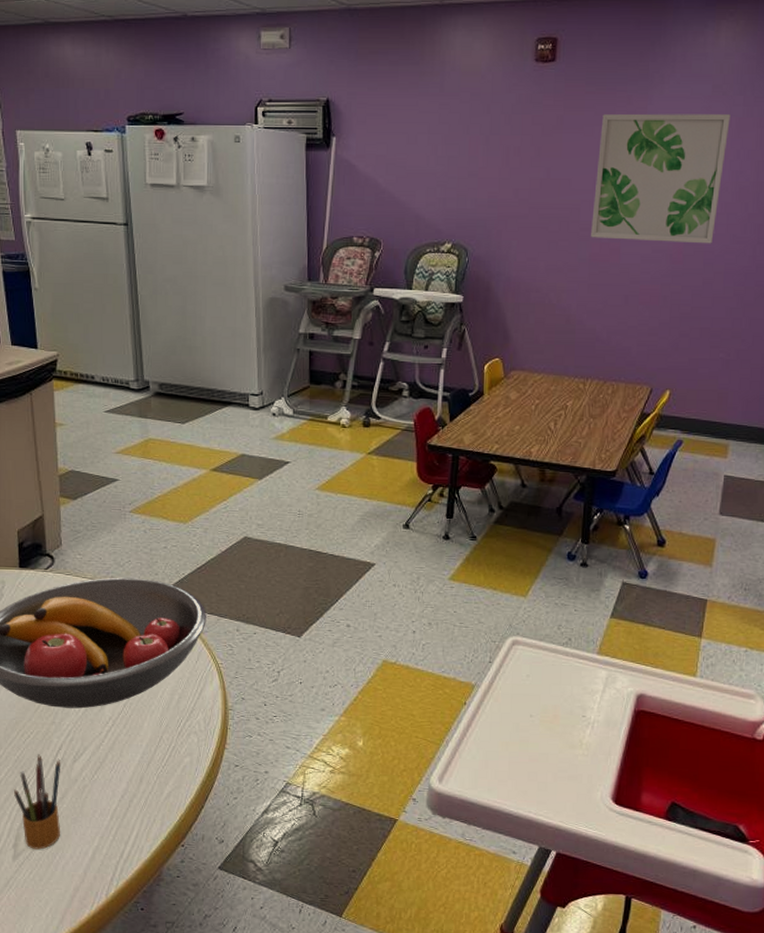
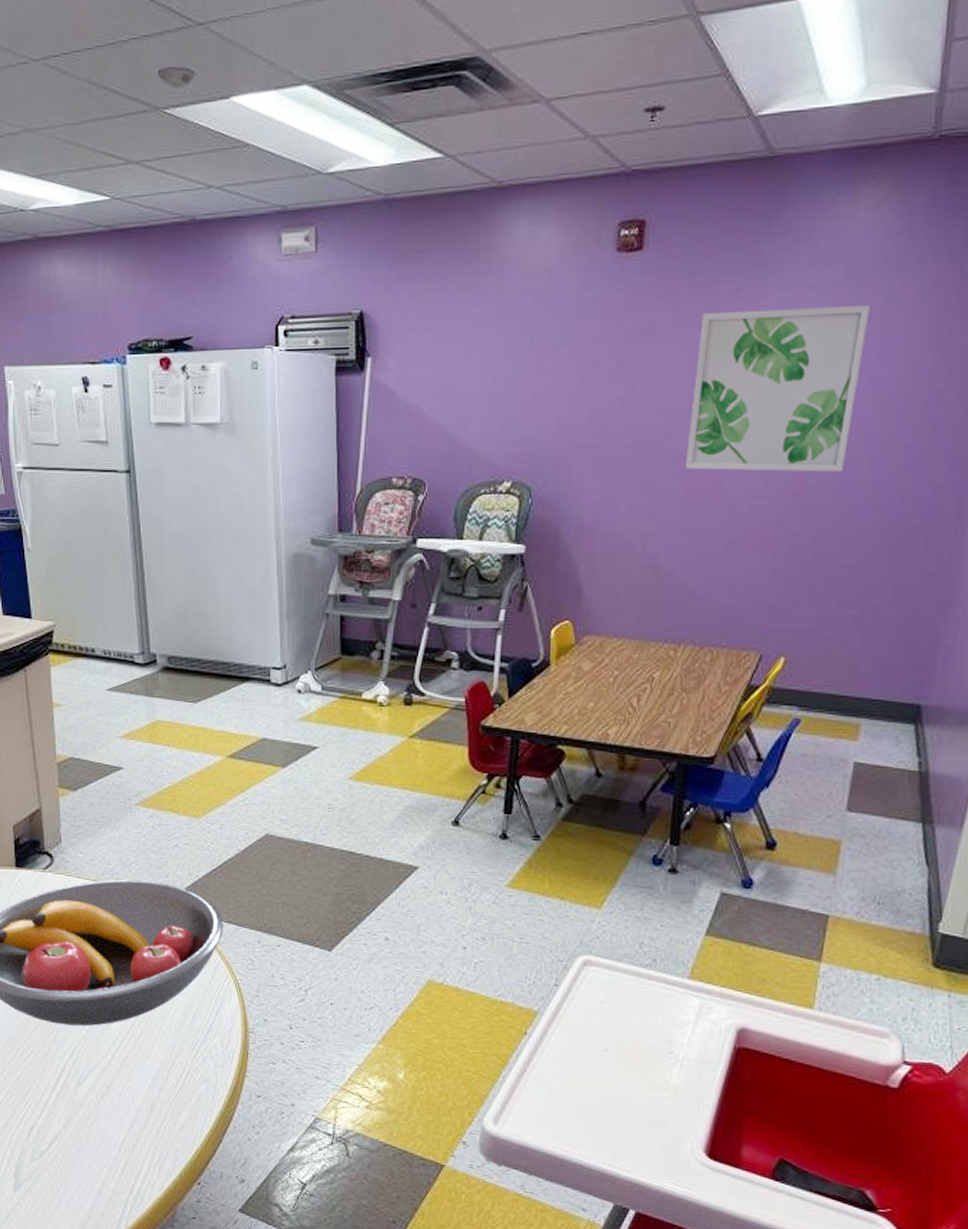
pencil box: present [14,754,61,850] -> none [14,1075,64,1181]

